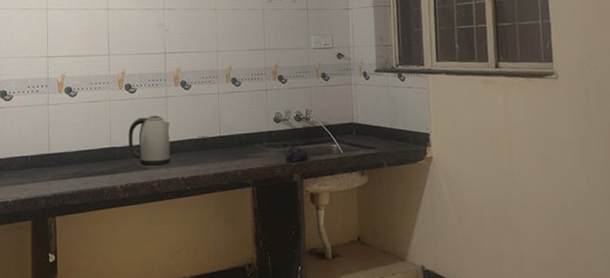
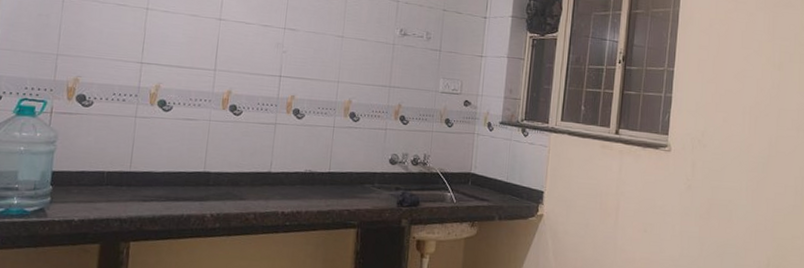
kettle: present [128,115,171,166] -> none [225,142,276,197]

